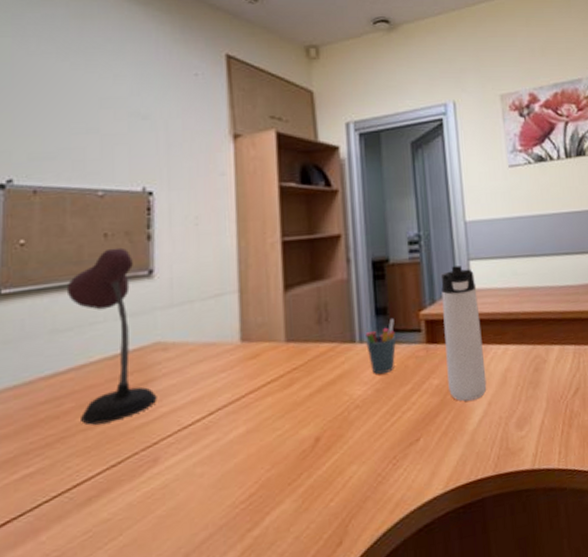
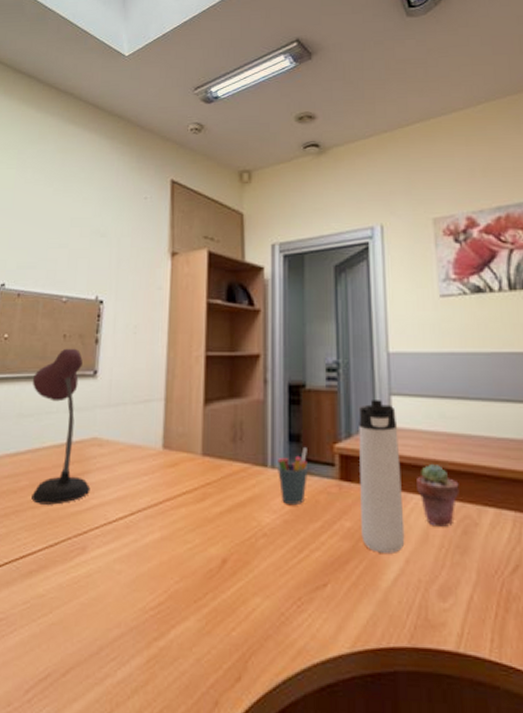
potted succulent: none [495,315,531,370] -> present [417,463,459,527]

